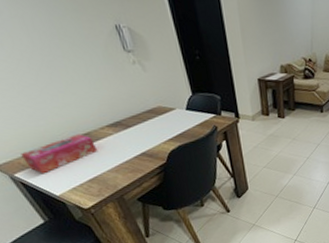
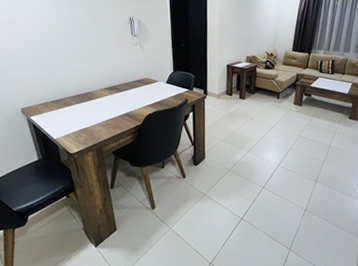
tissue box: present [20,134,98,174] -> none [40,92,94,120]

